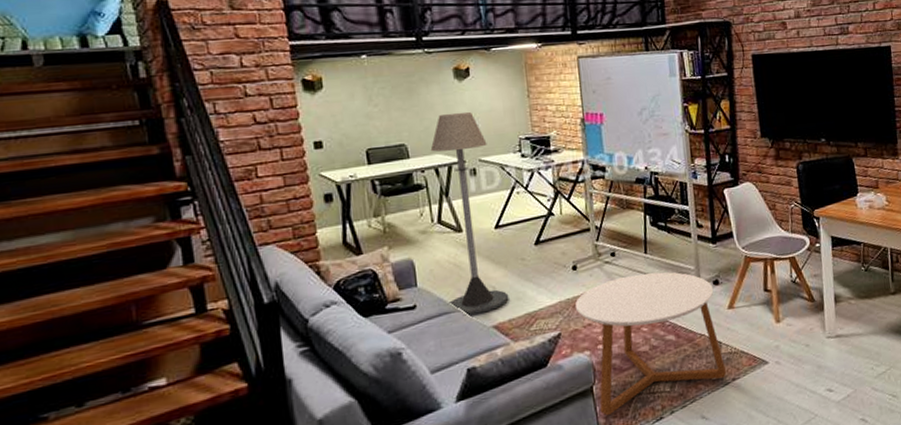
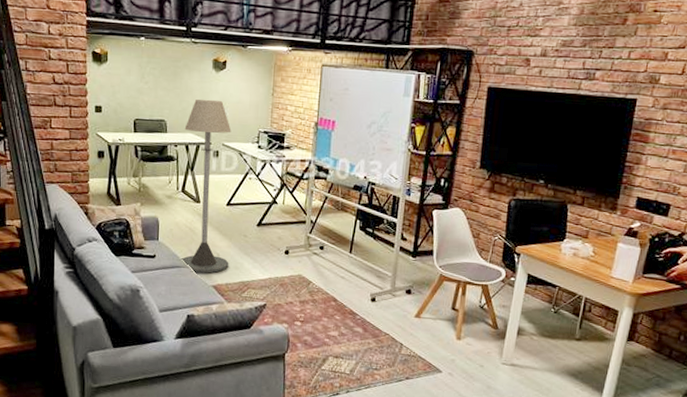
coffee table: present [575,272,727,416] -> none [281,269,406,381]

